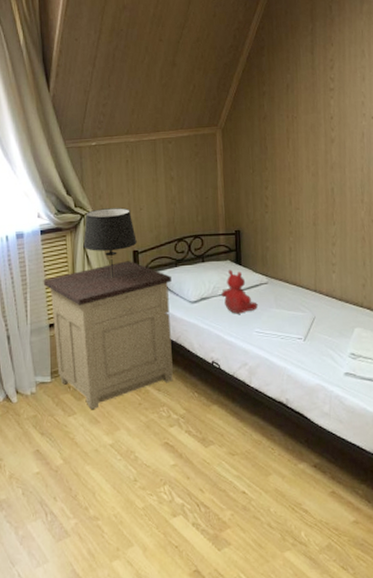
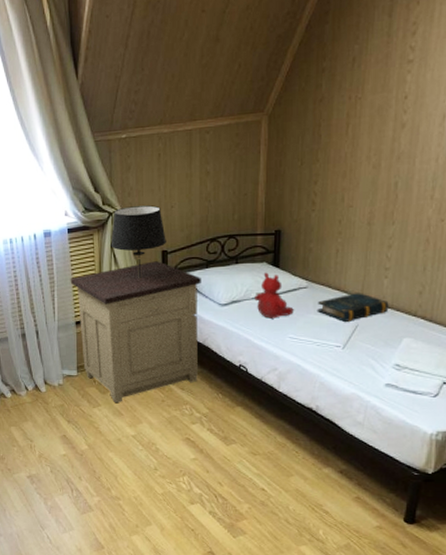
book: none [277,286,339,315] -> present [317,292,389,322]

